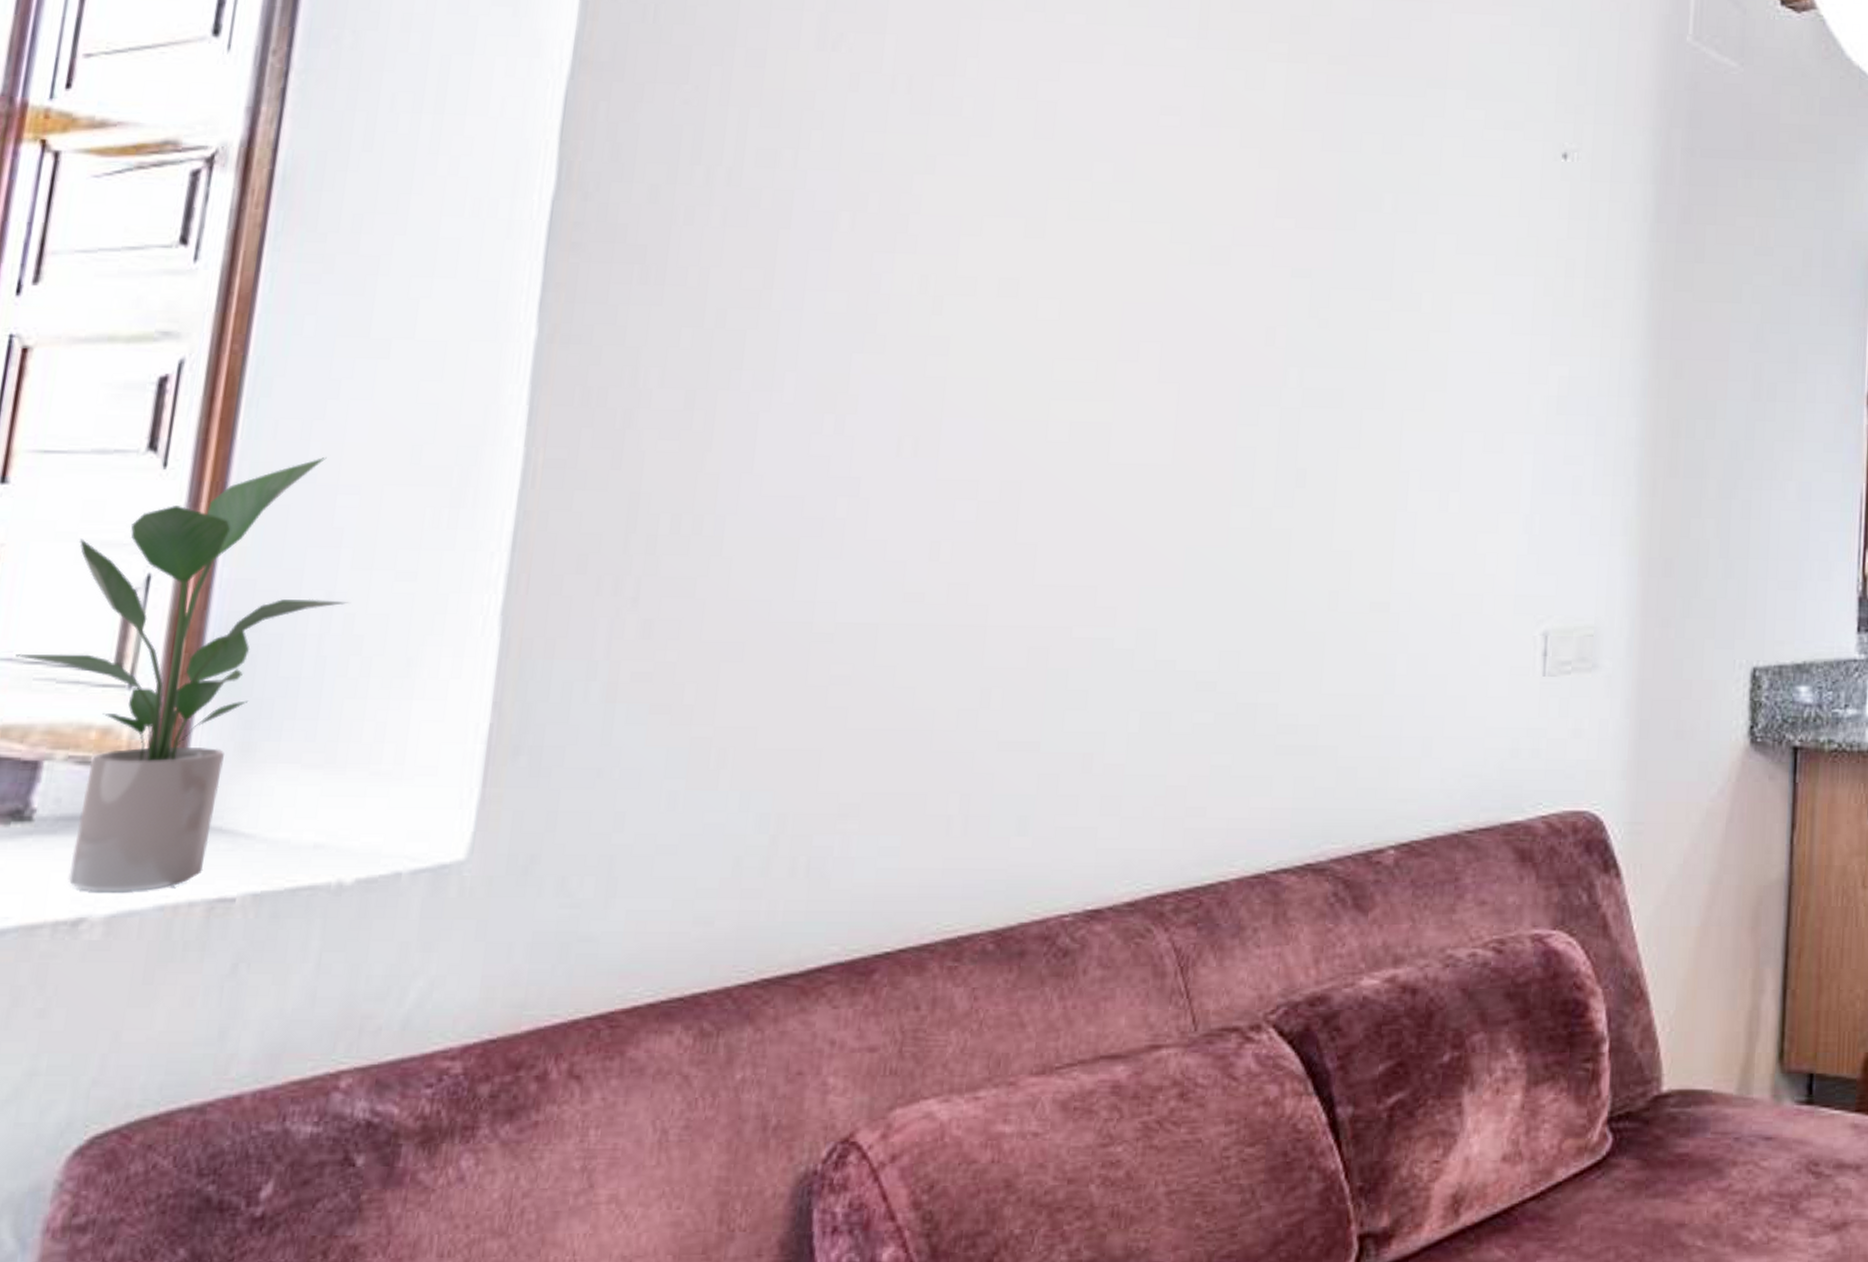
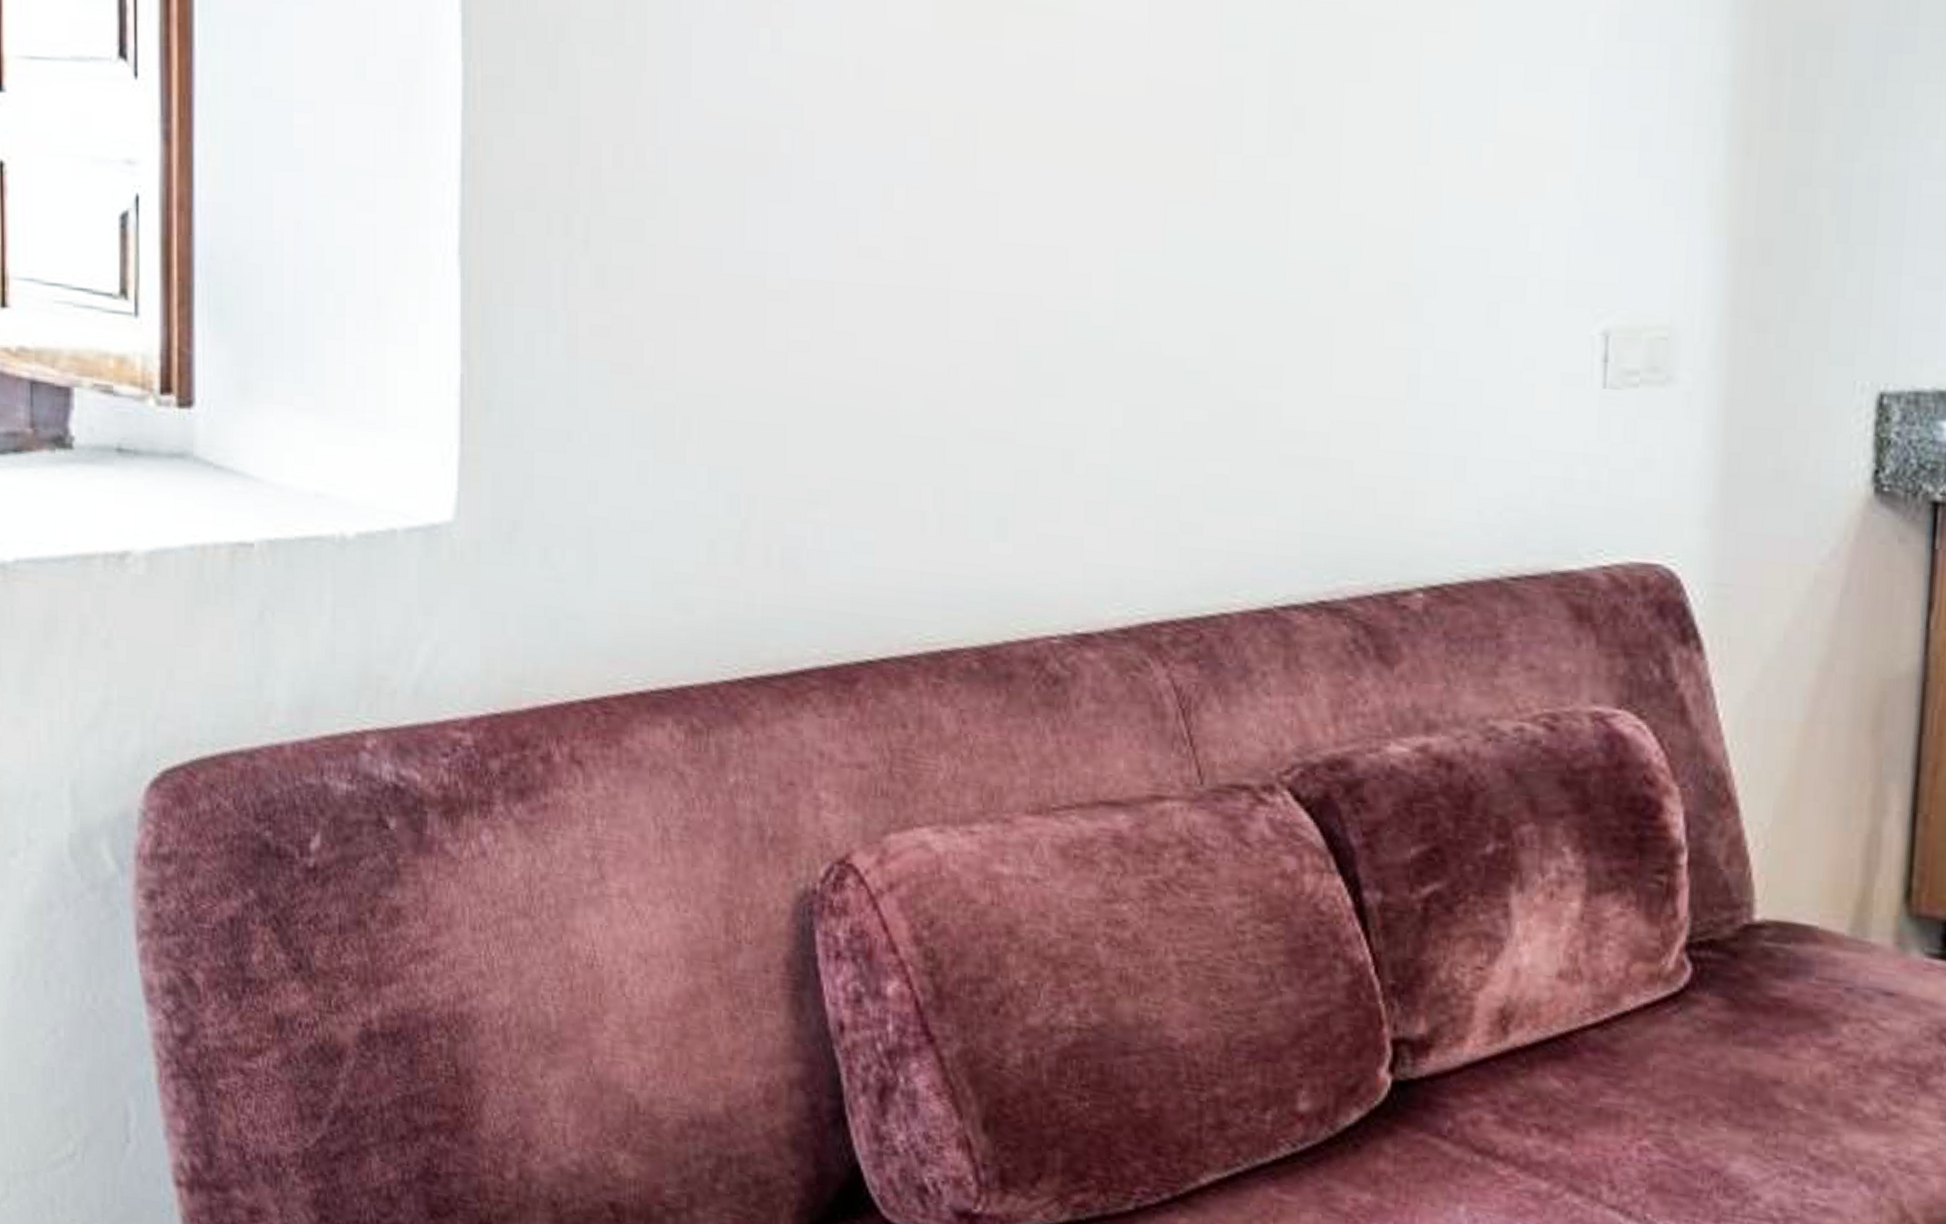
potted plant: present [15,457,349,892] -> none [36,69,317,529]

